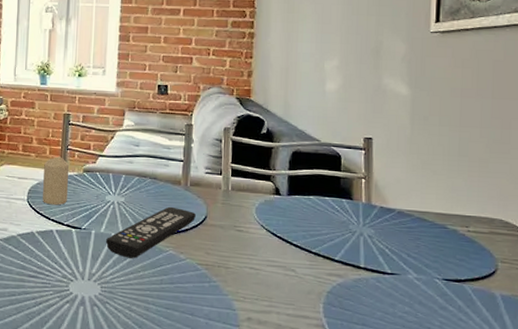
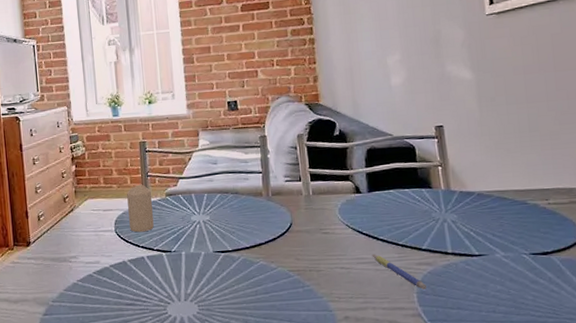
remote control: present [105,206,196,259] -> none [196,218,281,274]
pen: none [283,258,334,301] -> present [372,253,426,290]

